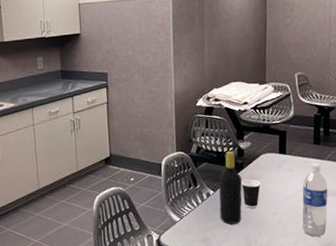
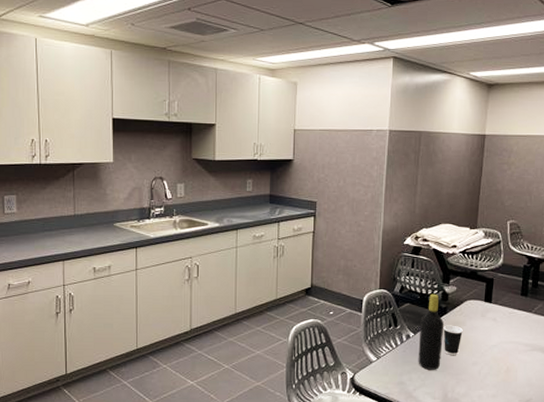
water bottle: present [302,163,328,237] -> none [502,315,532,392]

